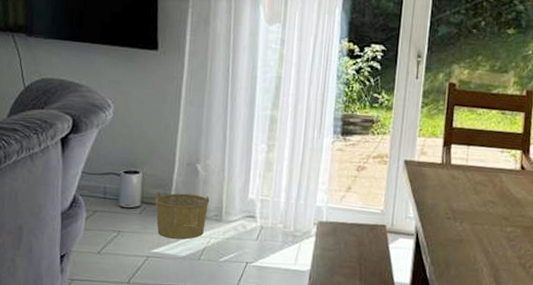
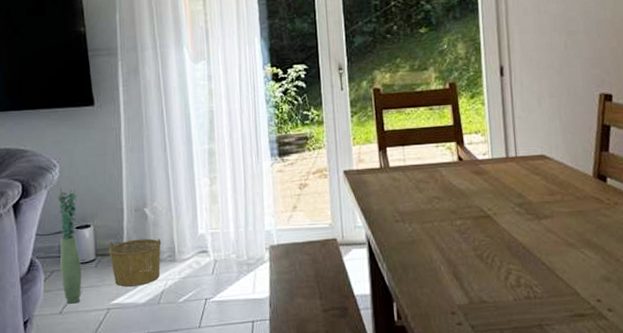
vase: none [103,130,130,246] -> present [57,188,82,304]

